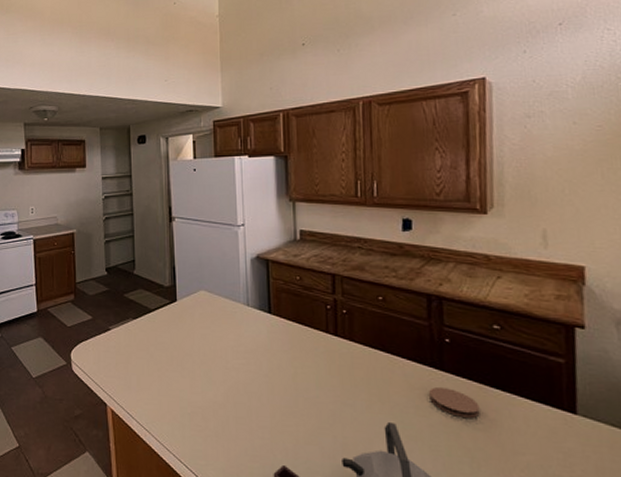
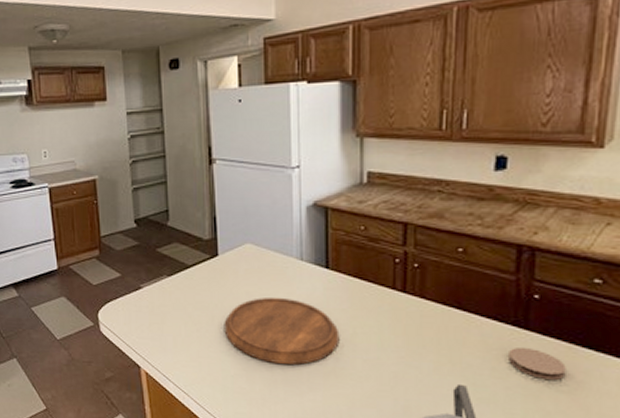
cutting board: none [182,339,283,403] -> present [224,297,340,365]

